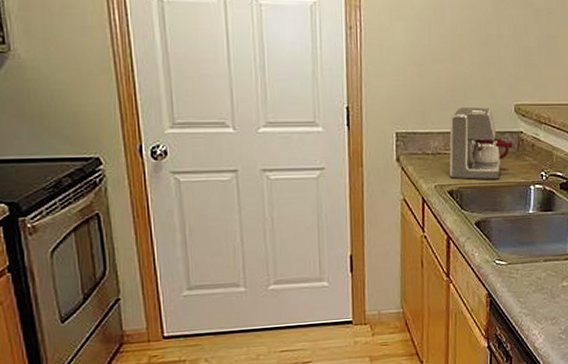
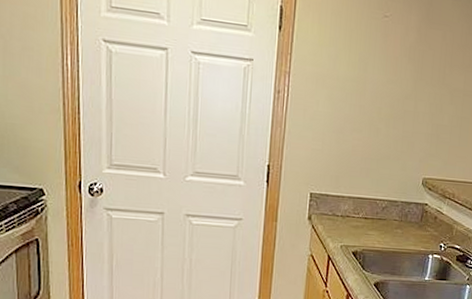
coffee maker: present [449,108,513,180] -> none [355,176,417,246]

